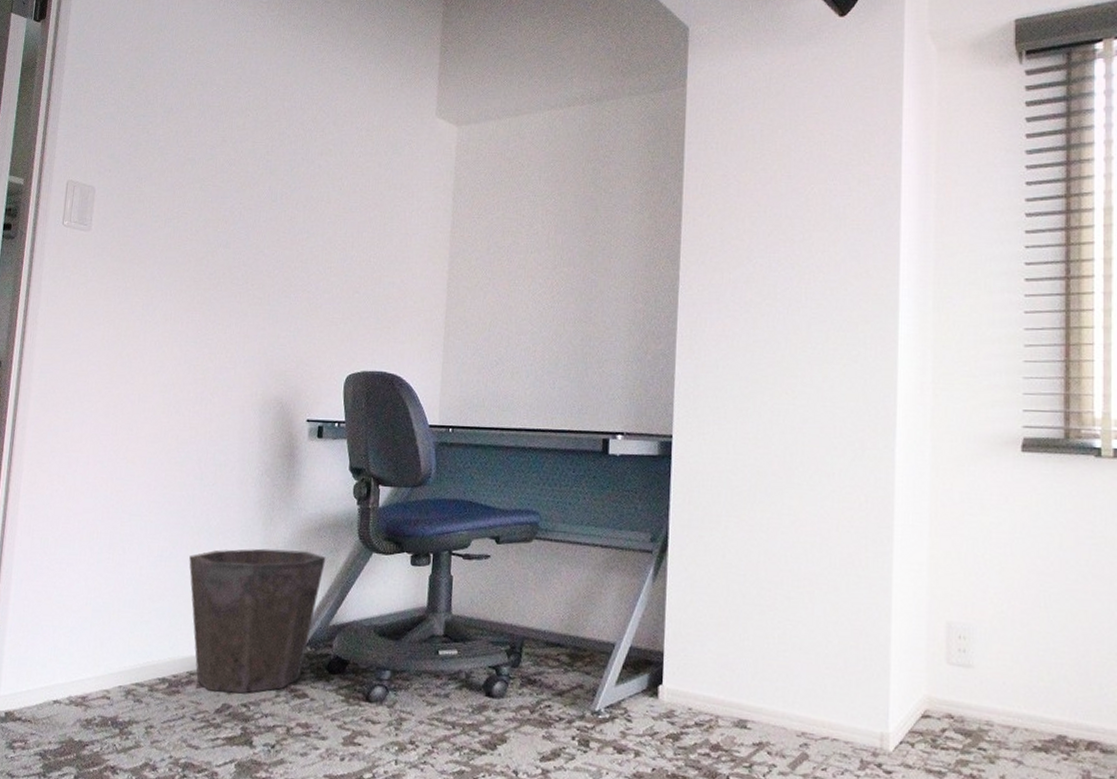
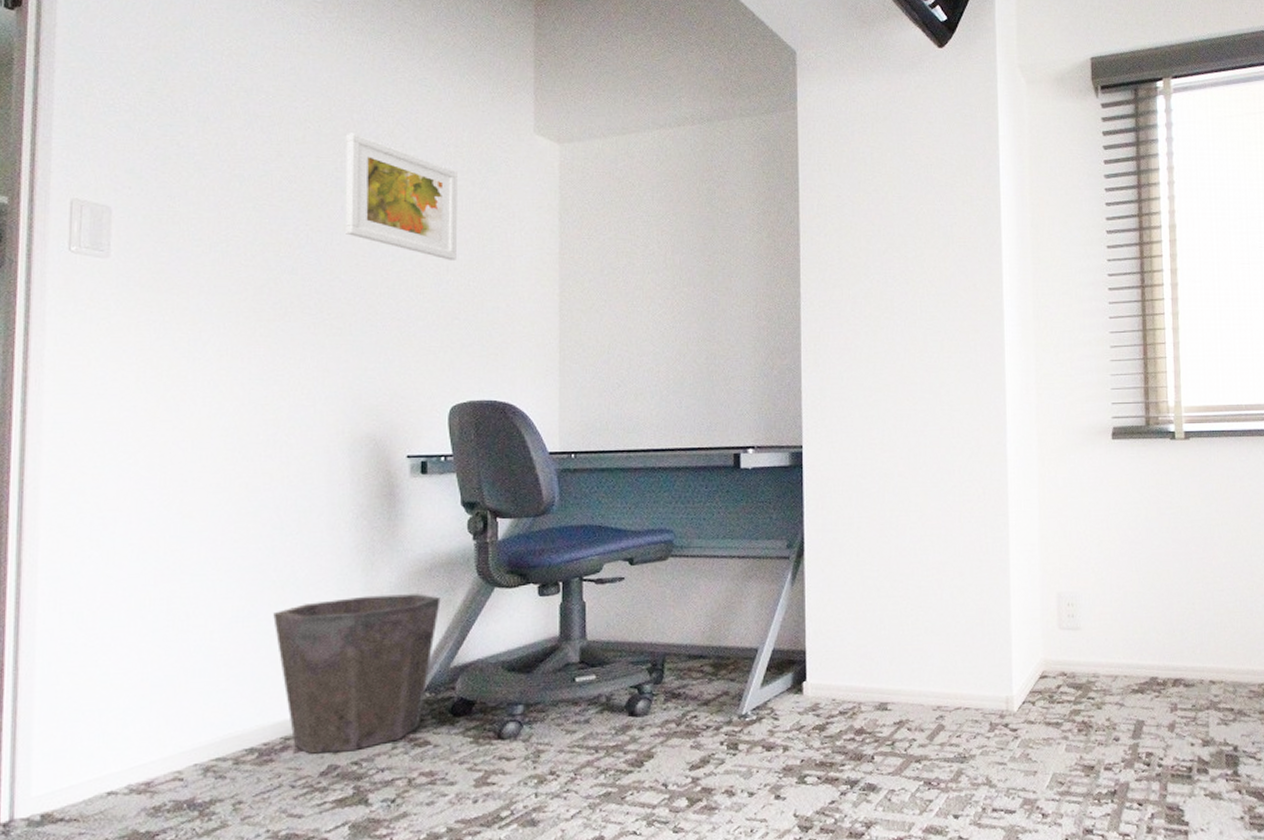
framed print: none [271,119,367,237] -> present [344,133,458,260]

